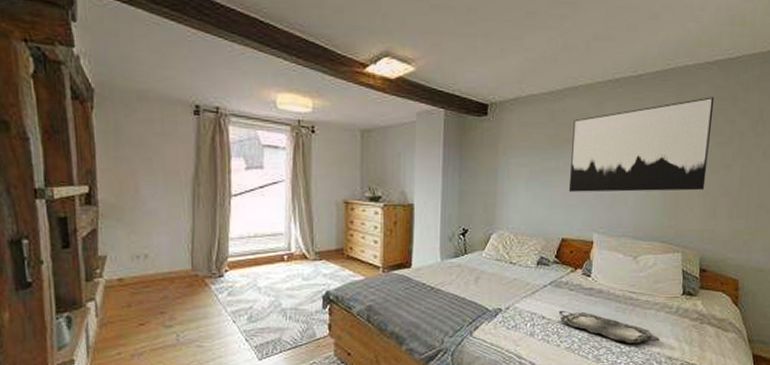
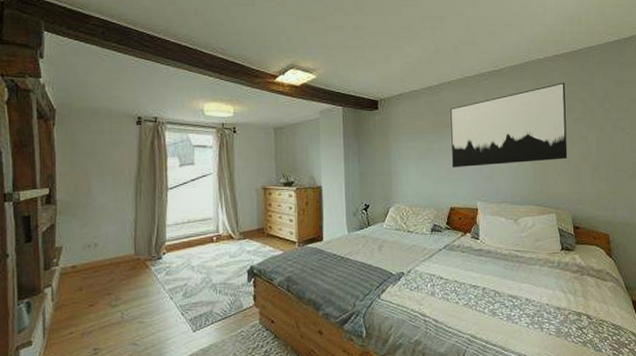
serving tray: present [558,310,660,343] -> none [454,270,547,297]

